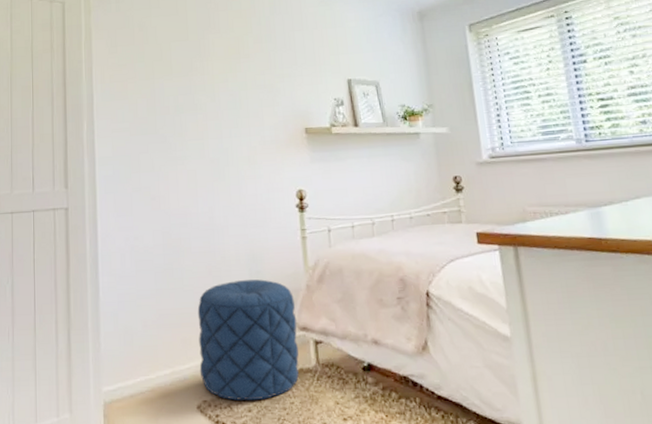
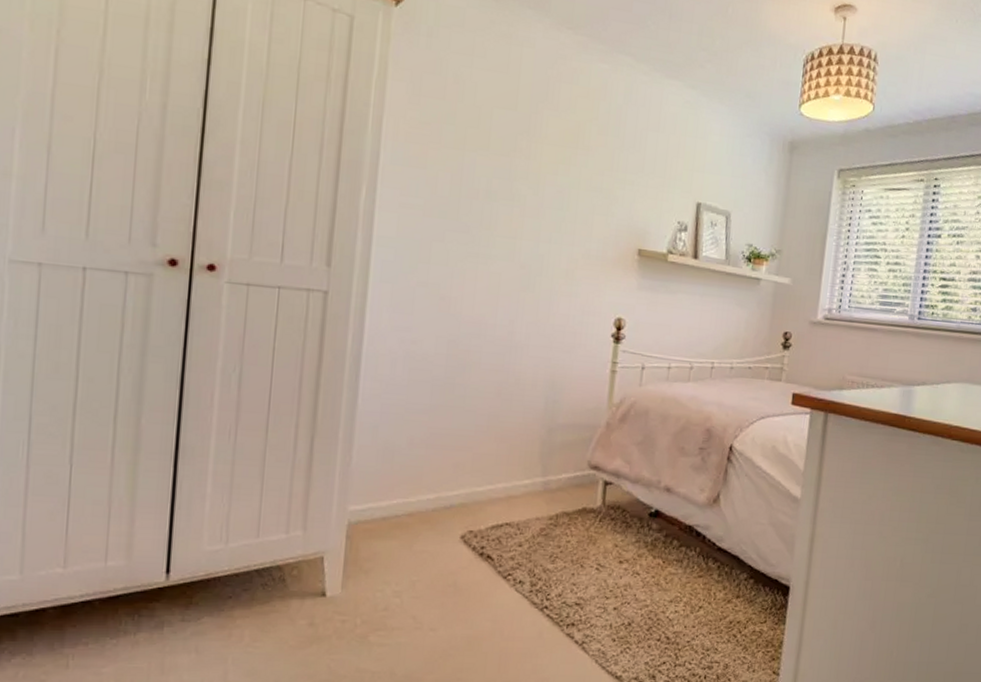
pouf: present [197,279,299,401] -> none [469,407,590,536]

